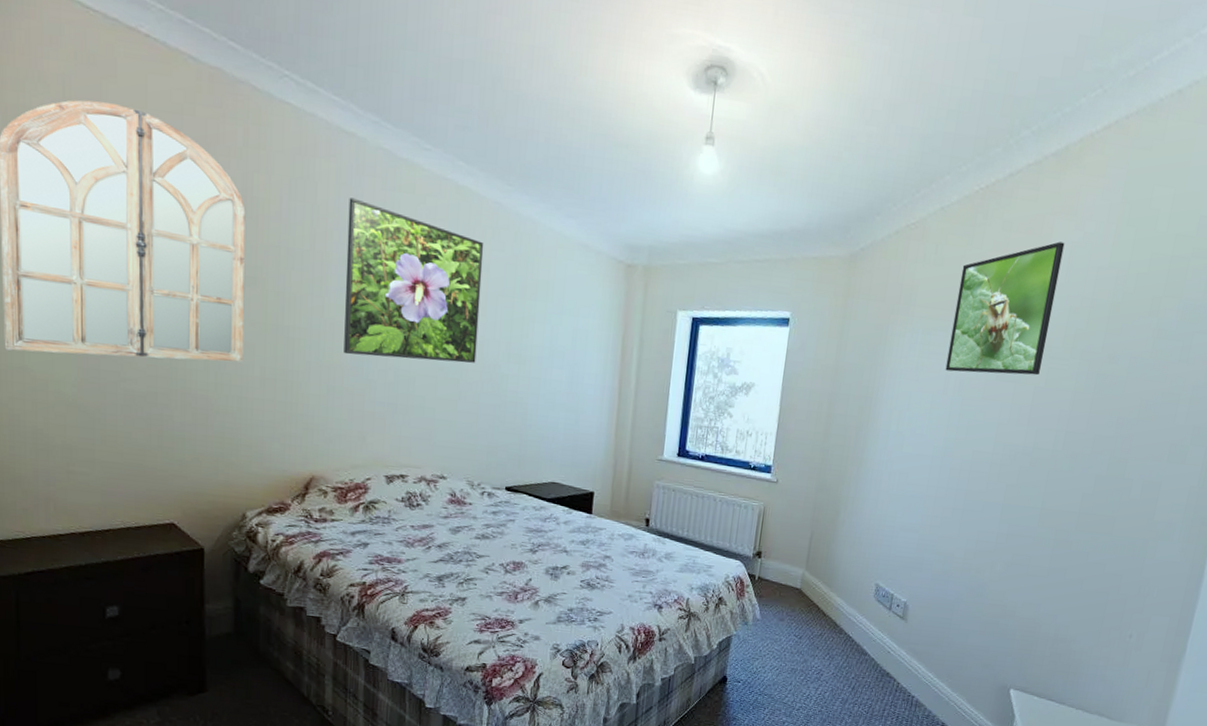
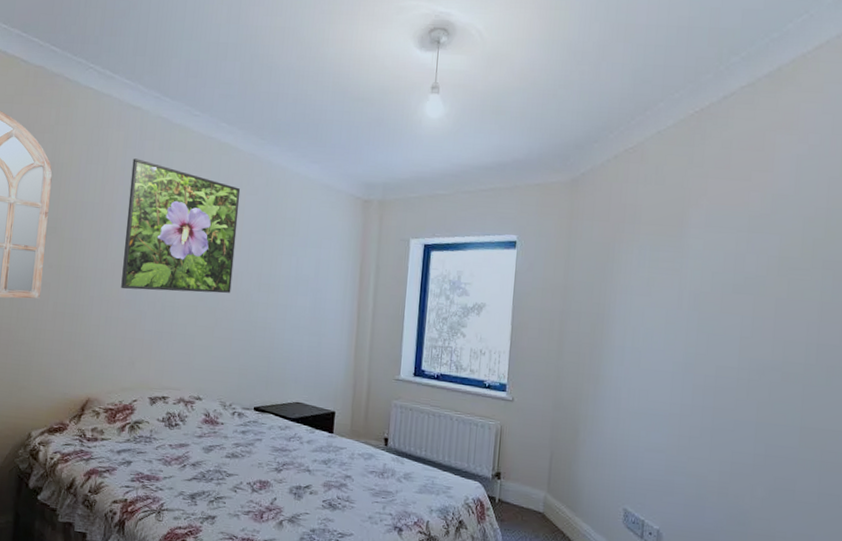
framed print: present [945,241,1065,376] -> none [677,155,790,287]

